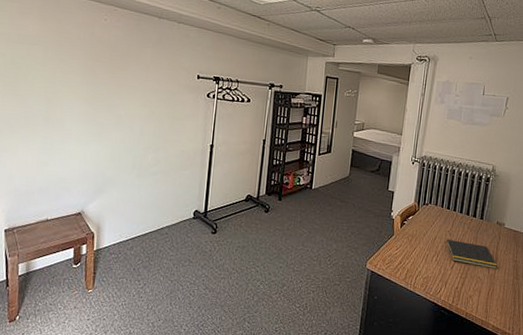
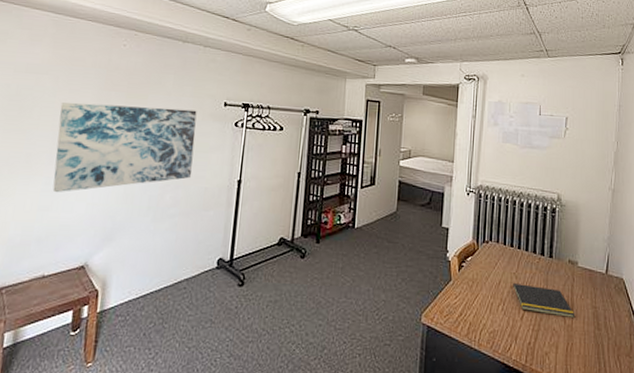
wall art: none [49,71,173,151] -> present [52,102,197,193]

